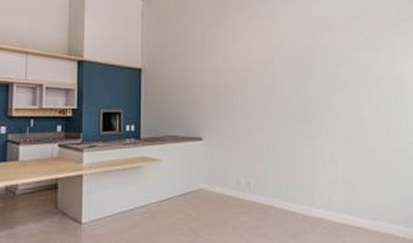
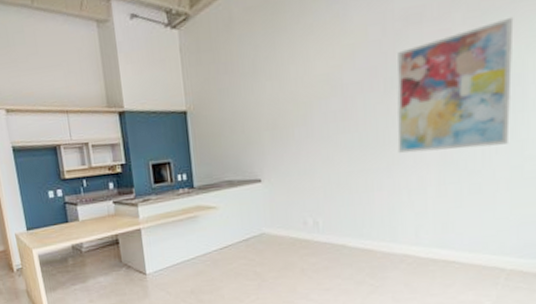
wall art: none [314,36,395,130] -> present [397,16,514,154]

